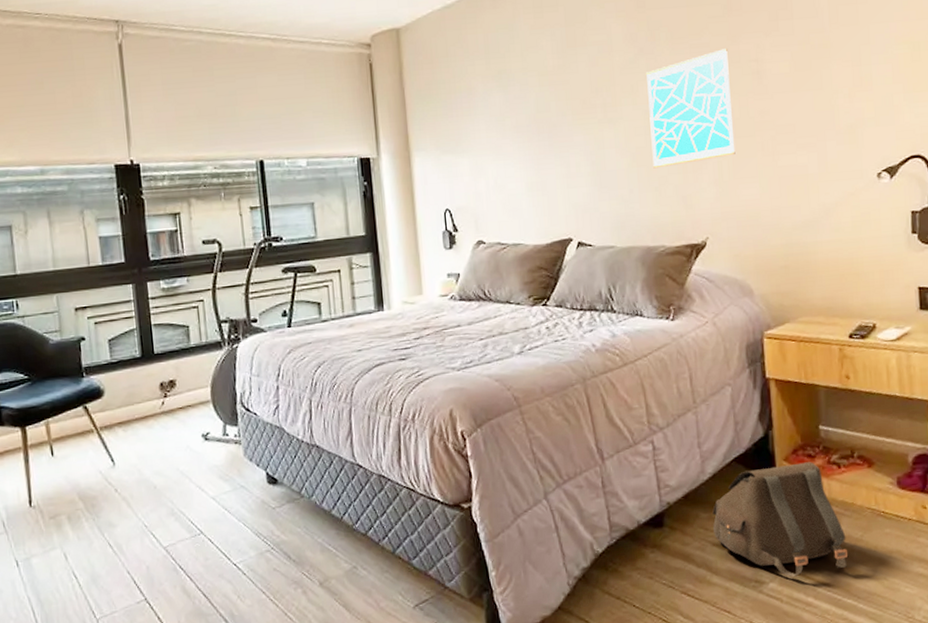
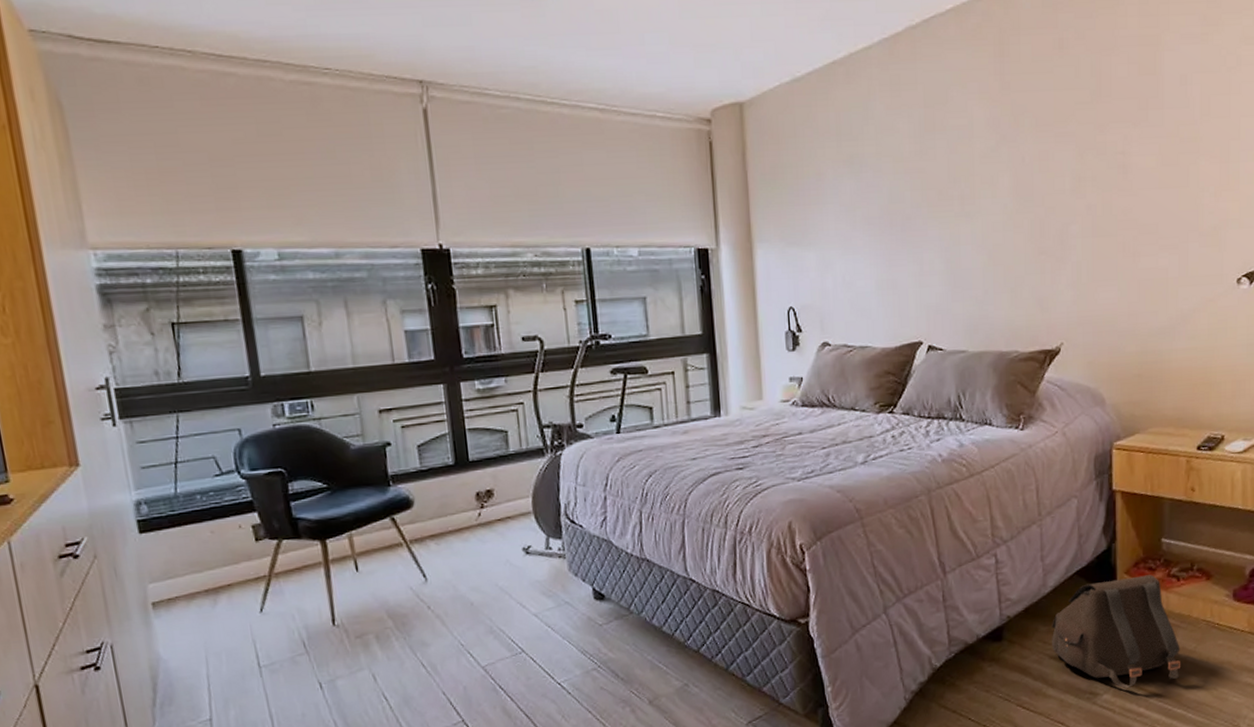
wall art: present [645,49,736,169] -> none [1007,139,1096,268]

